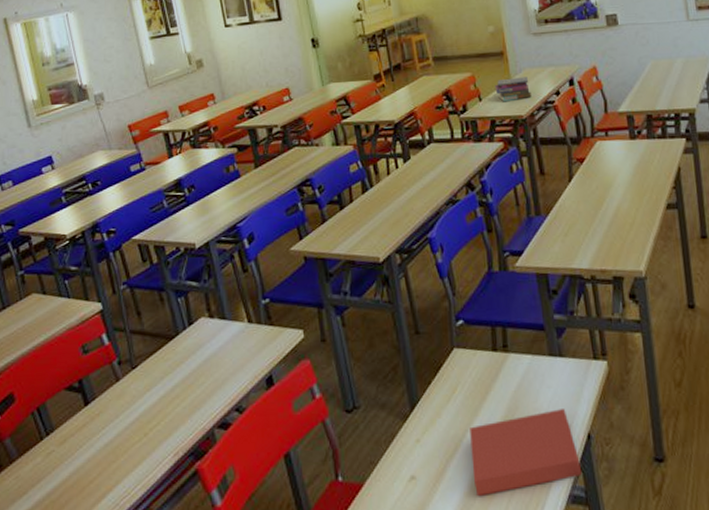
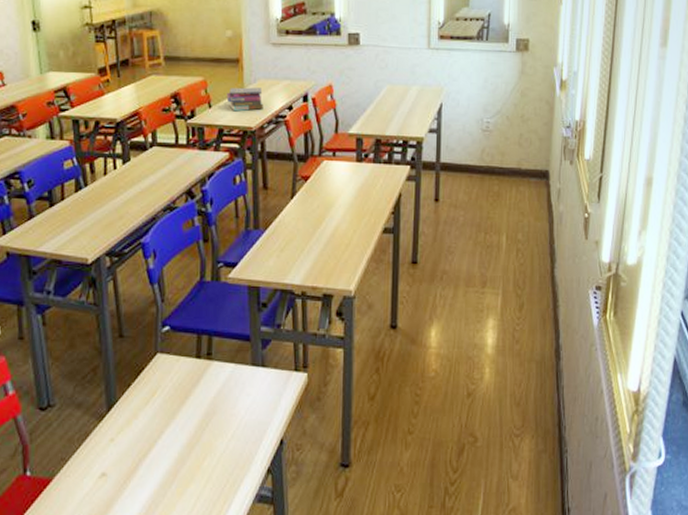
book: present [470,409,583,496] -> none [164,416,271,493]

